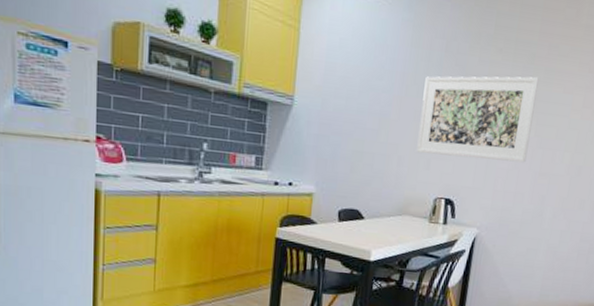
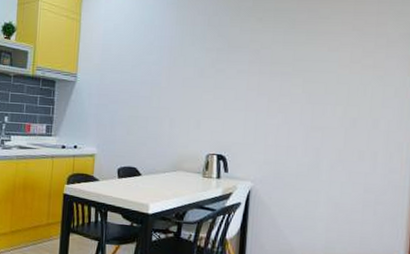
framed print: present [417,76,539,163] -> none [187,40,301,118]

